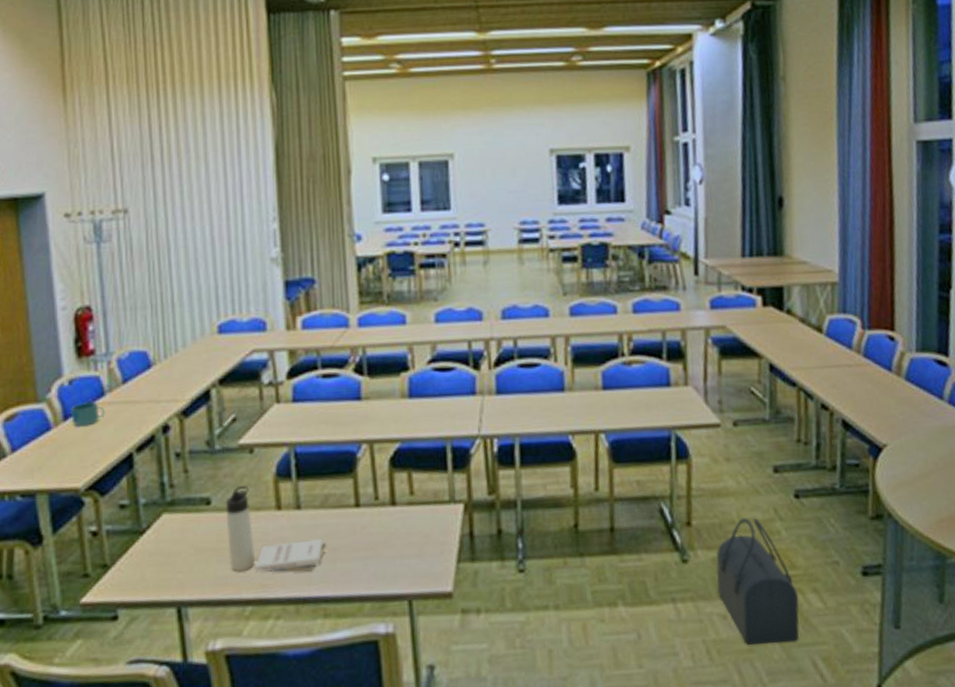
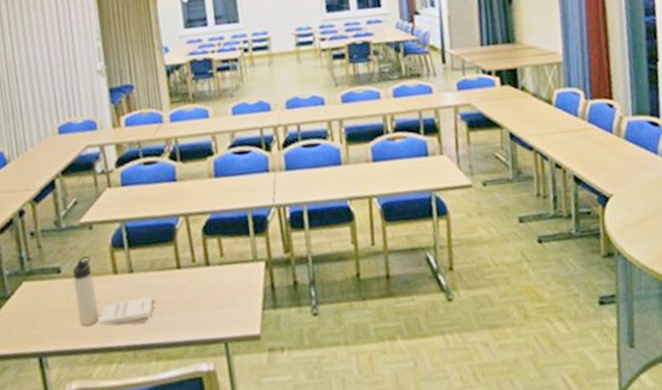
handbag: present [715,517,800,645] -> none [475,260,551,367]

